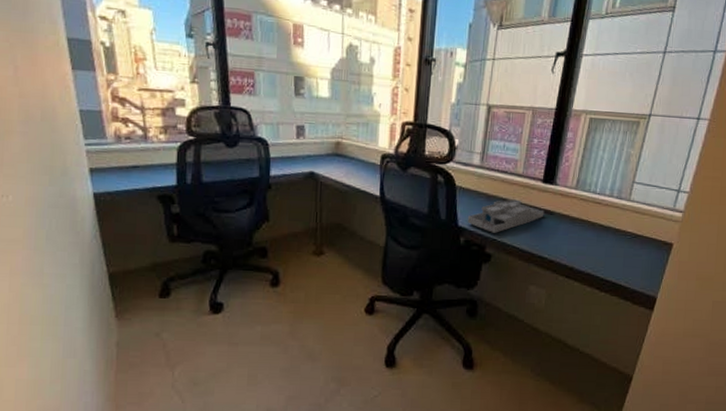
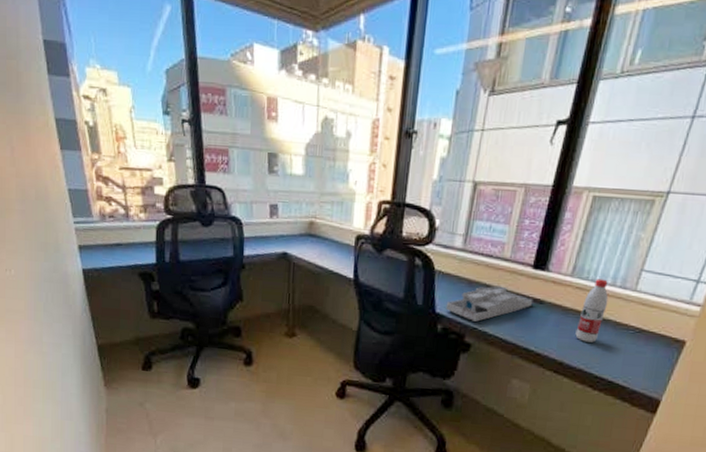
water bottle: none [582,191,608,248] -> present [575,279,609,343]

